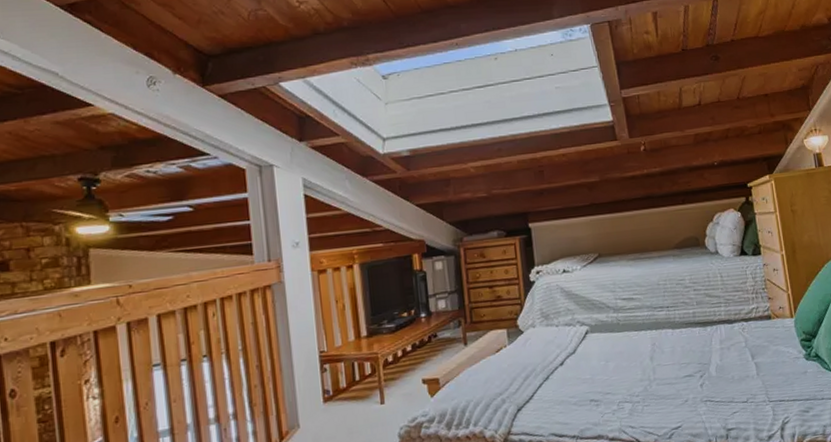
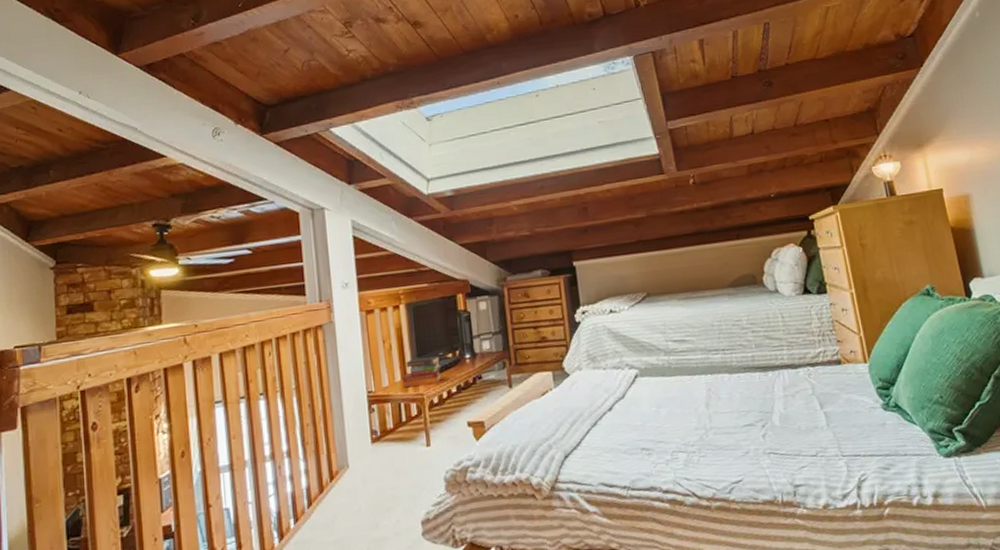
books: none [355,315,397,348] -> present [402,356,442,388]

